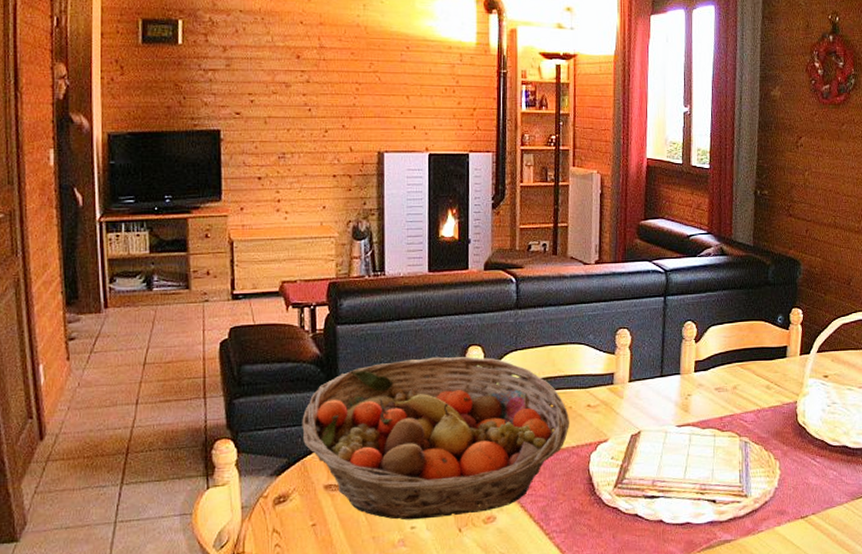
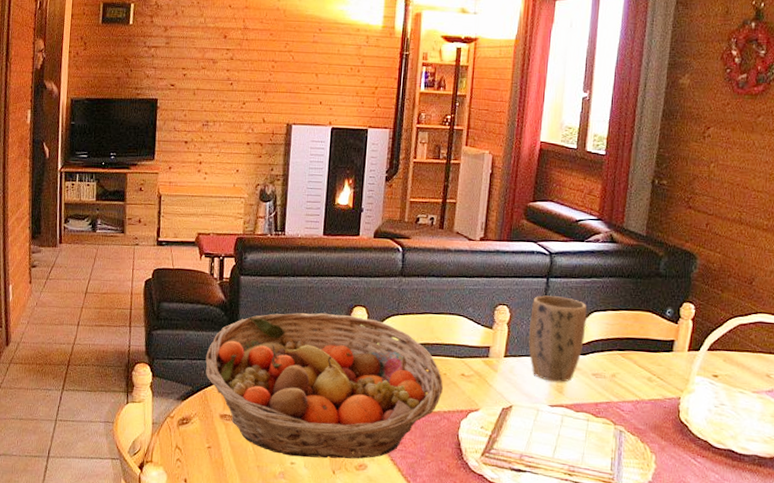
plant pot: none [651,314,705,401] -> present [528,295,587,382]

